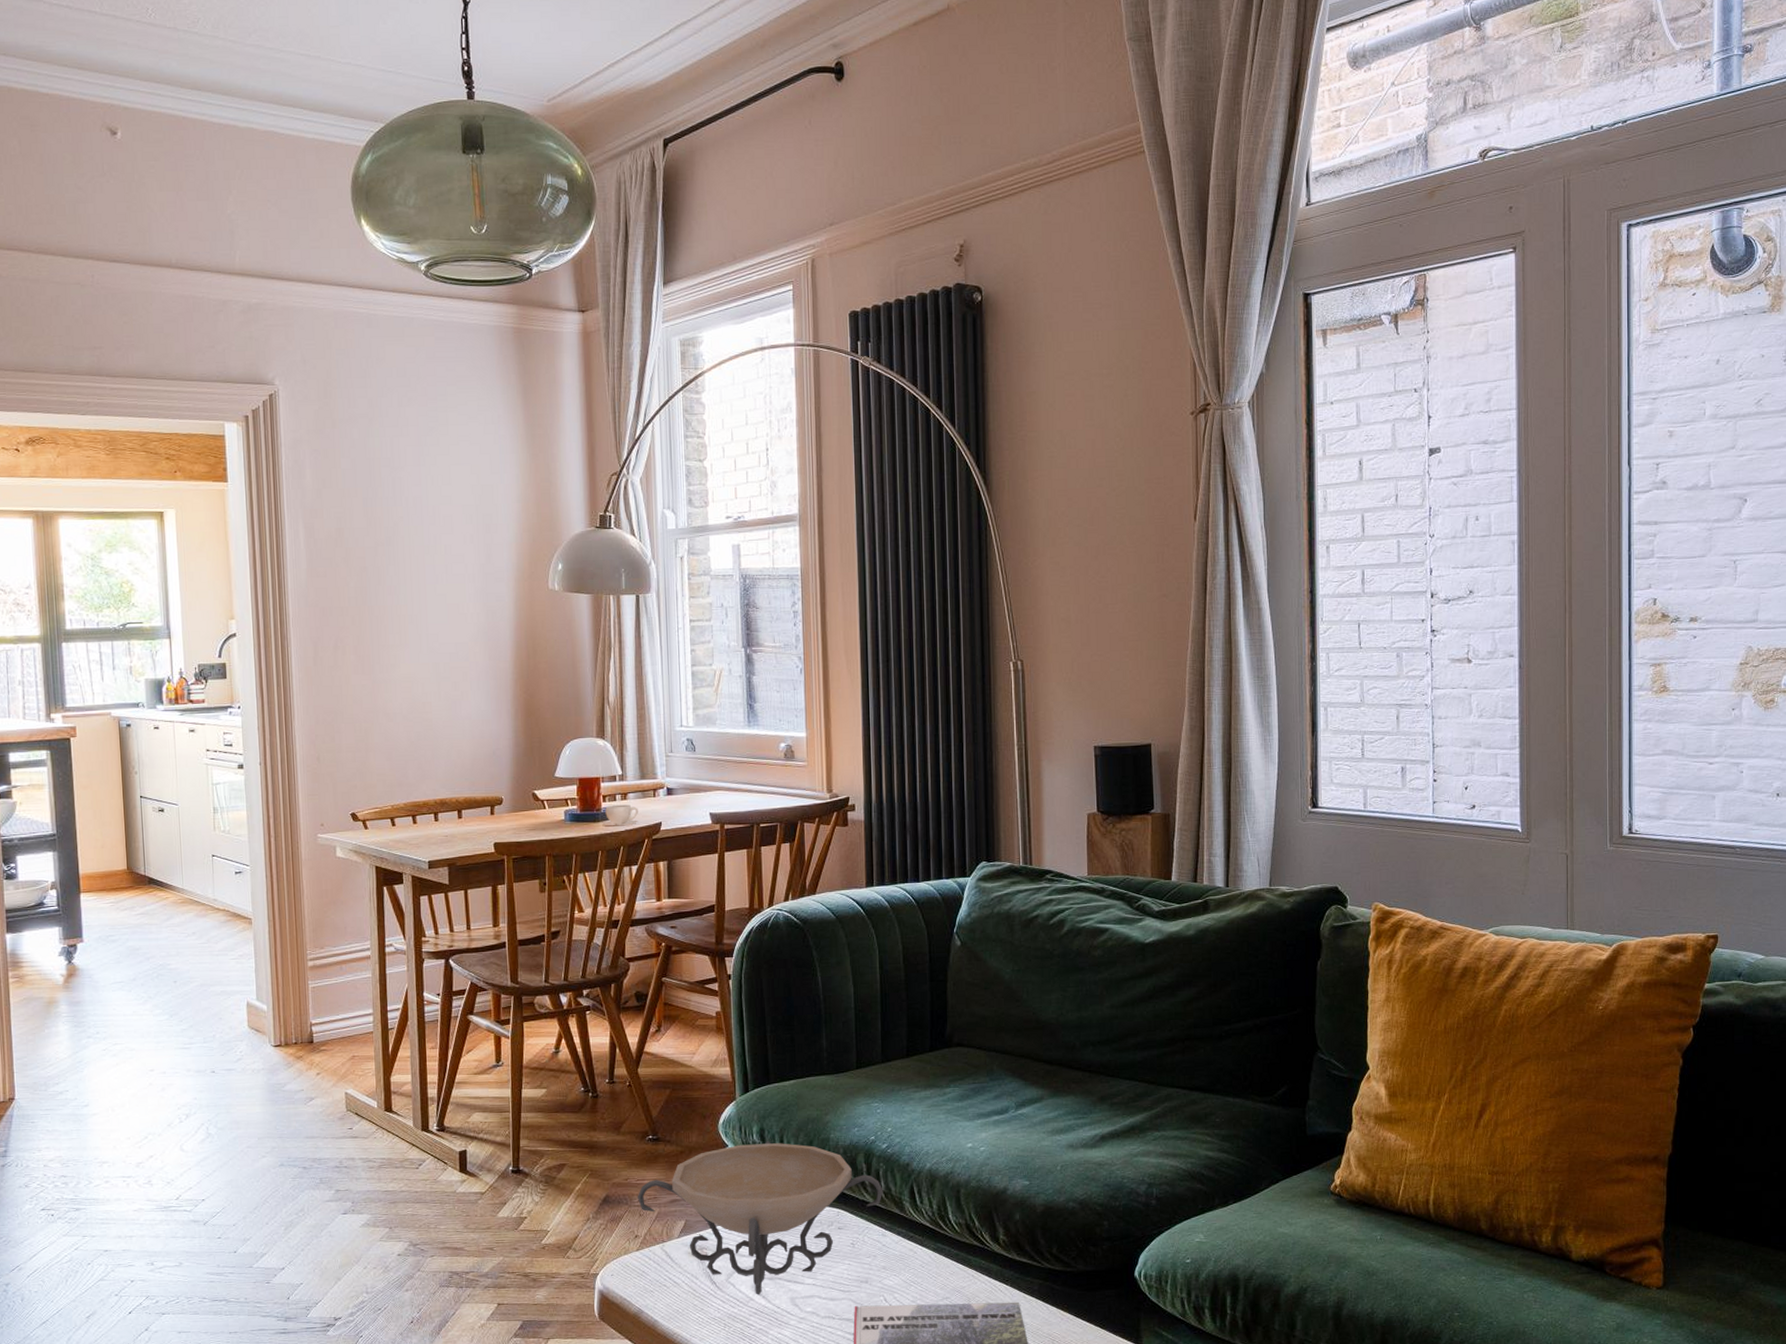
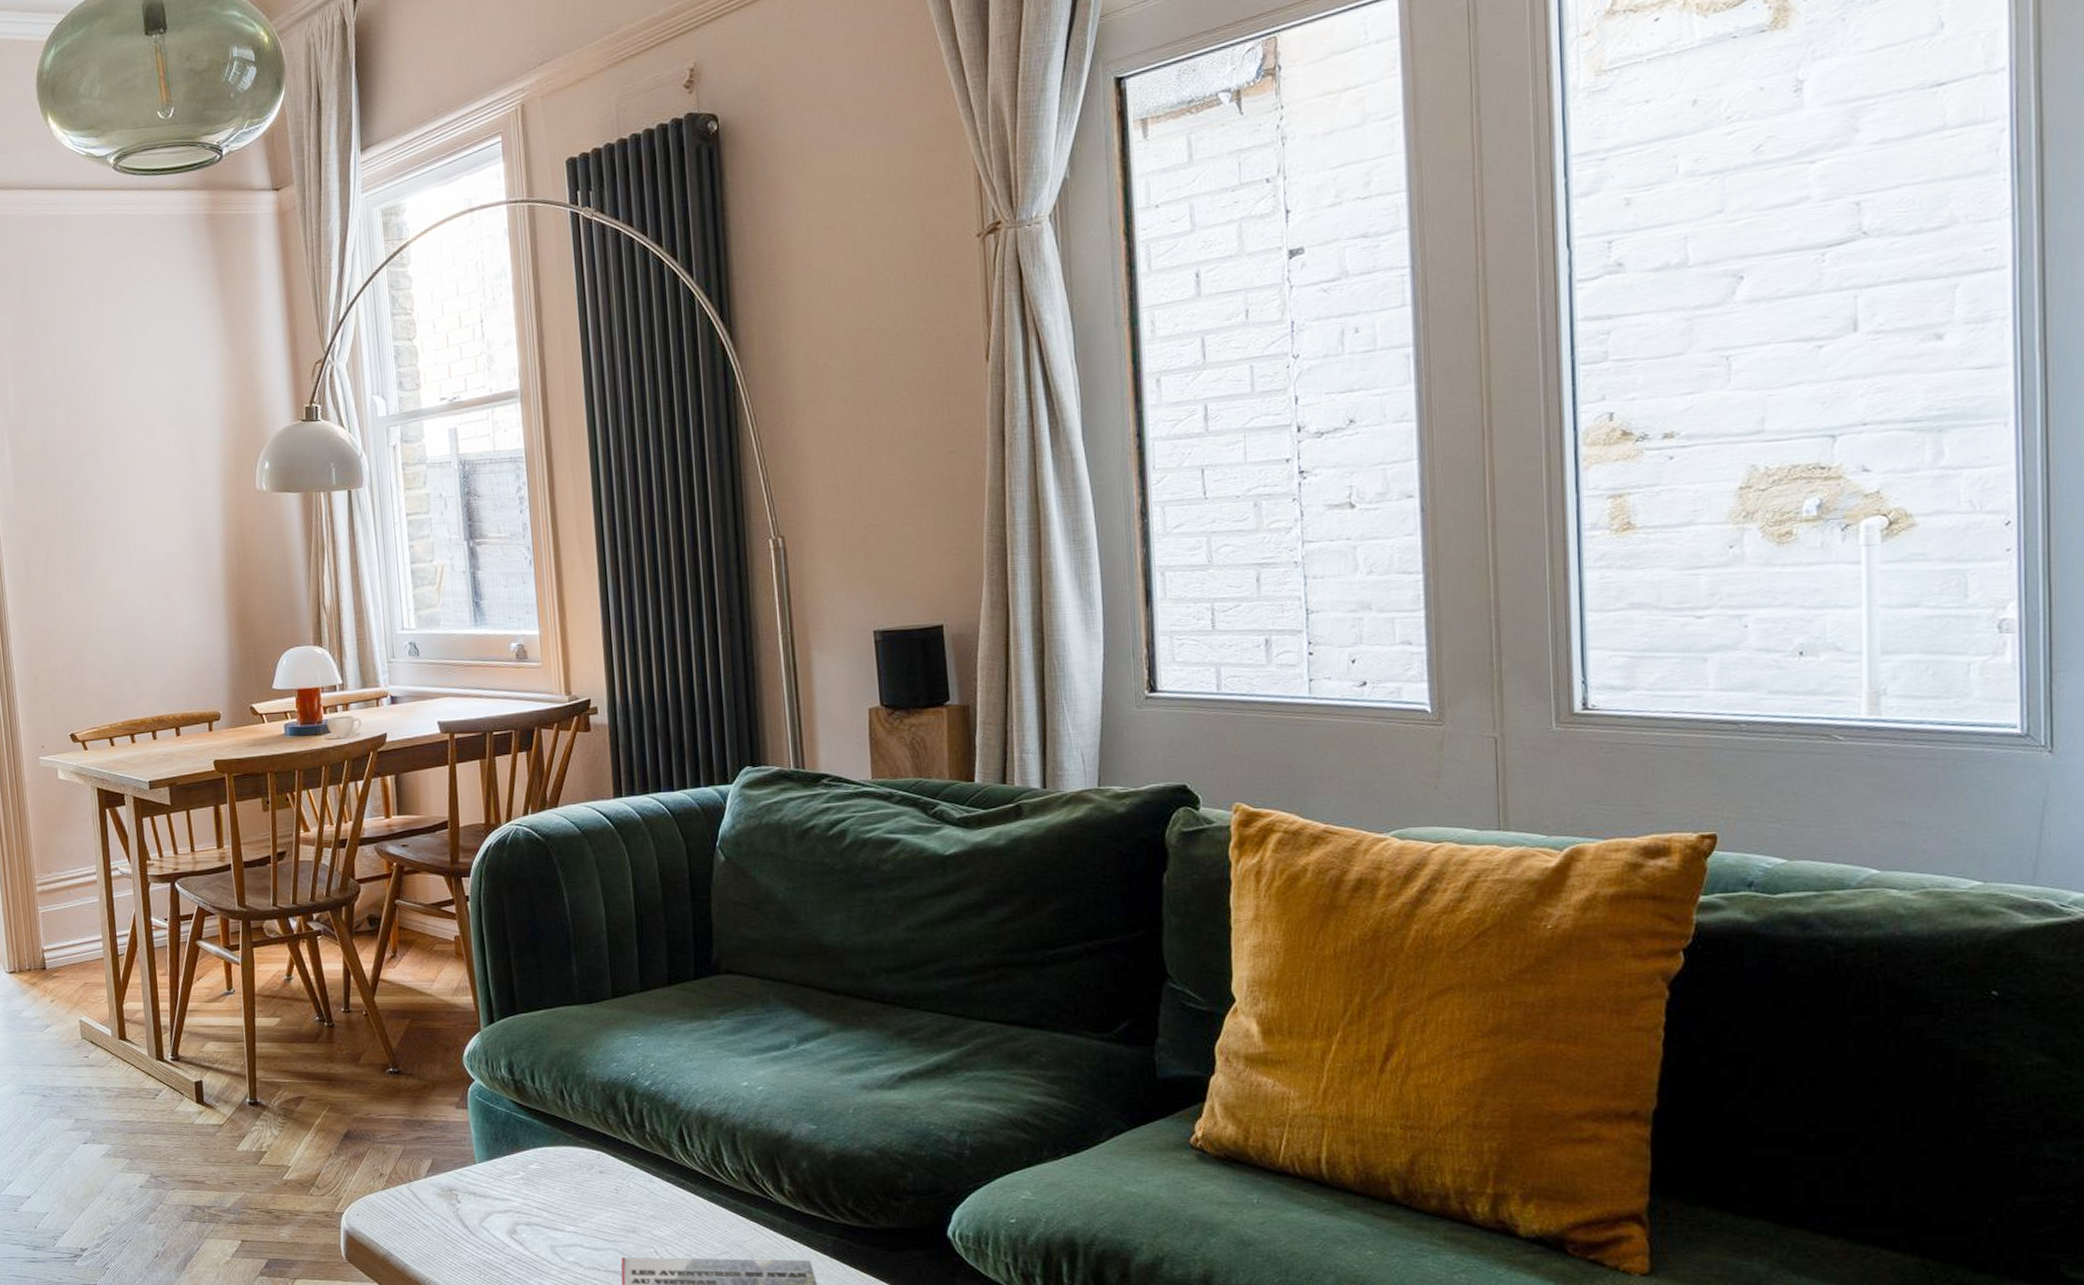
decorative bowl: present [637,1141,883,1295] -> none [379,1076,649,1242]

